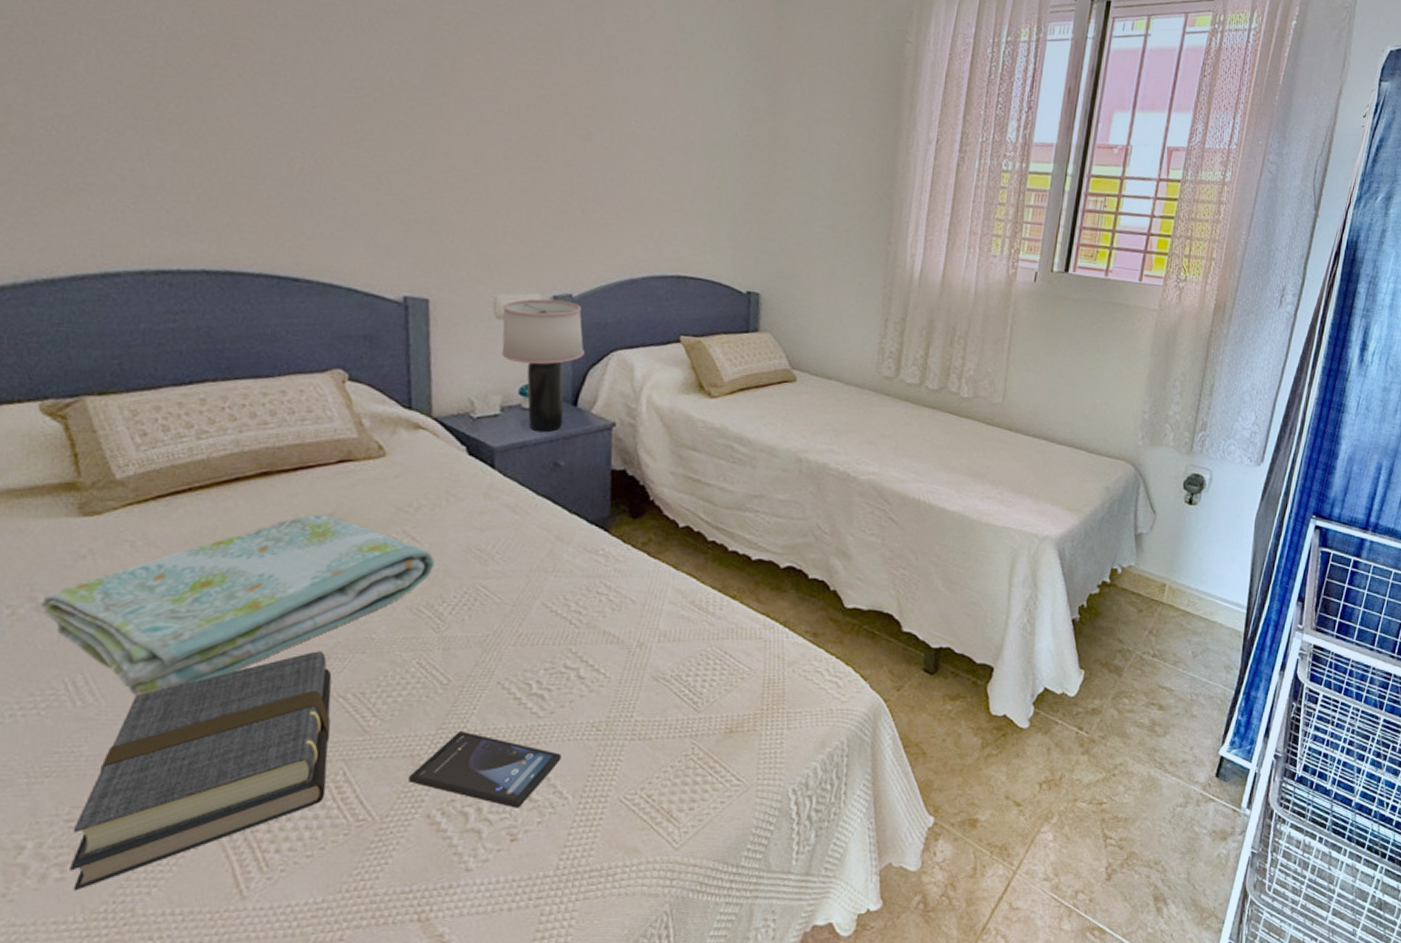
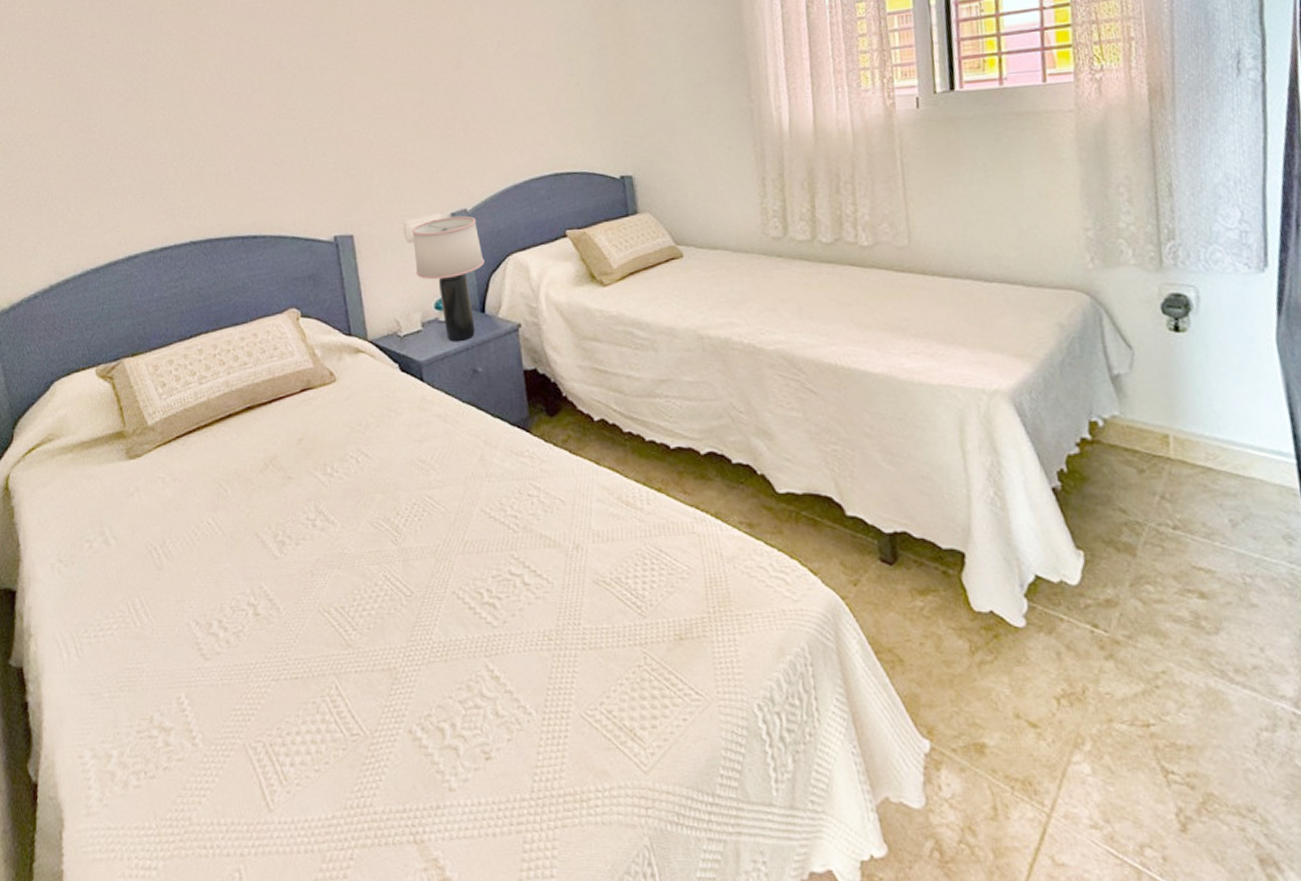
towel: present [39,514,435,696] -> none [107,440,386,616]
book: present [69,651,332,891] -> none [143,568,324,798]
smartphone: present [407,732,562,808] -> none [388,644,520,724]

